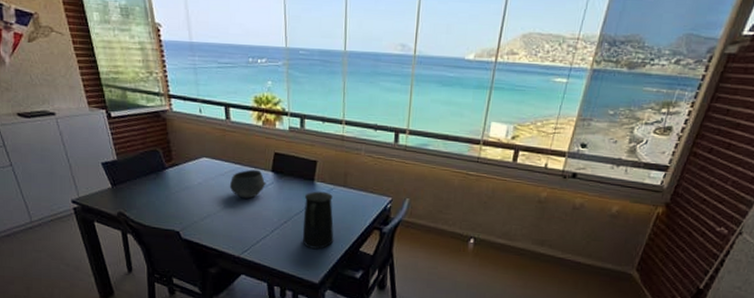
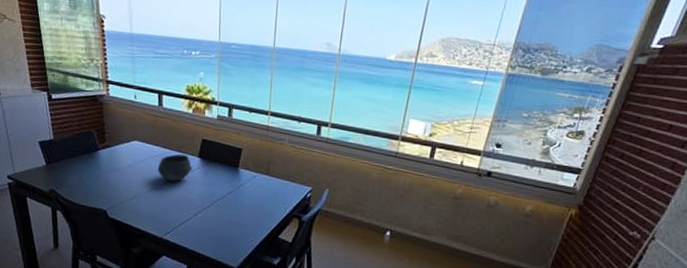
pitcher: present [302,191,334,249] -> none [223,177,255,234]

